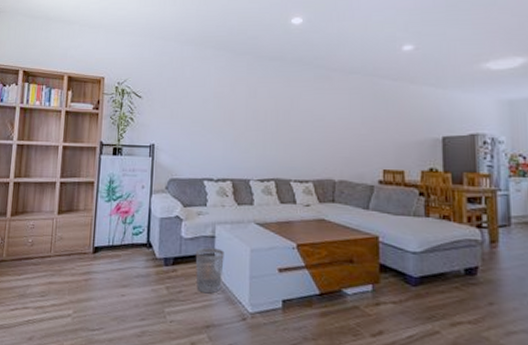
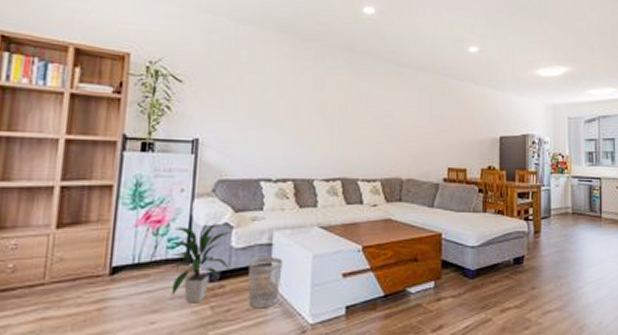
indoor plant: none [133,213,180,283] -> present [168,221,230,304]

